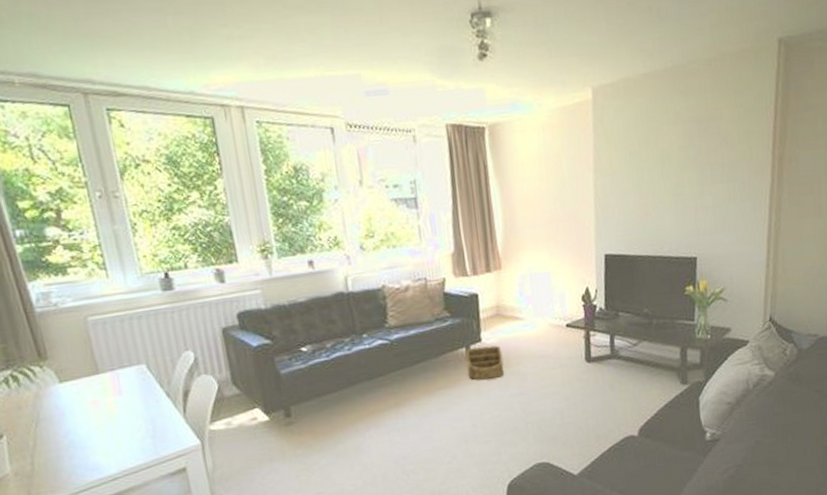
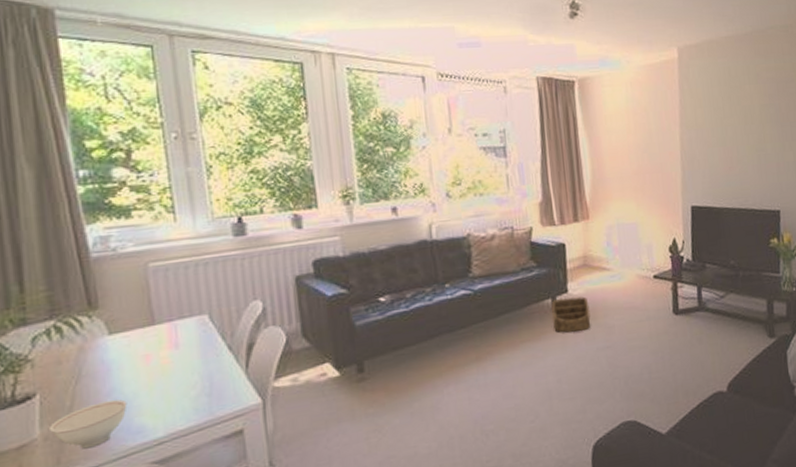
bowl: none [18,440,83,483] -> present [49,399,127,449]

